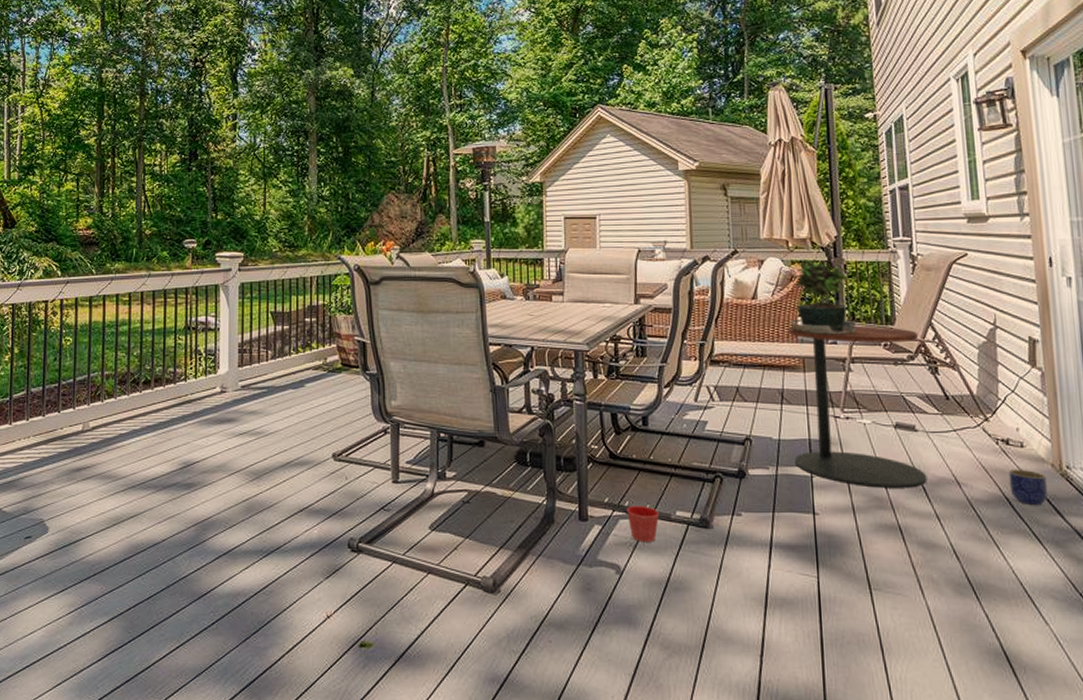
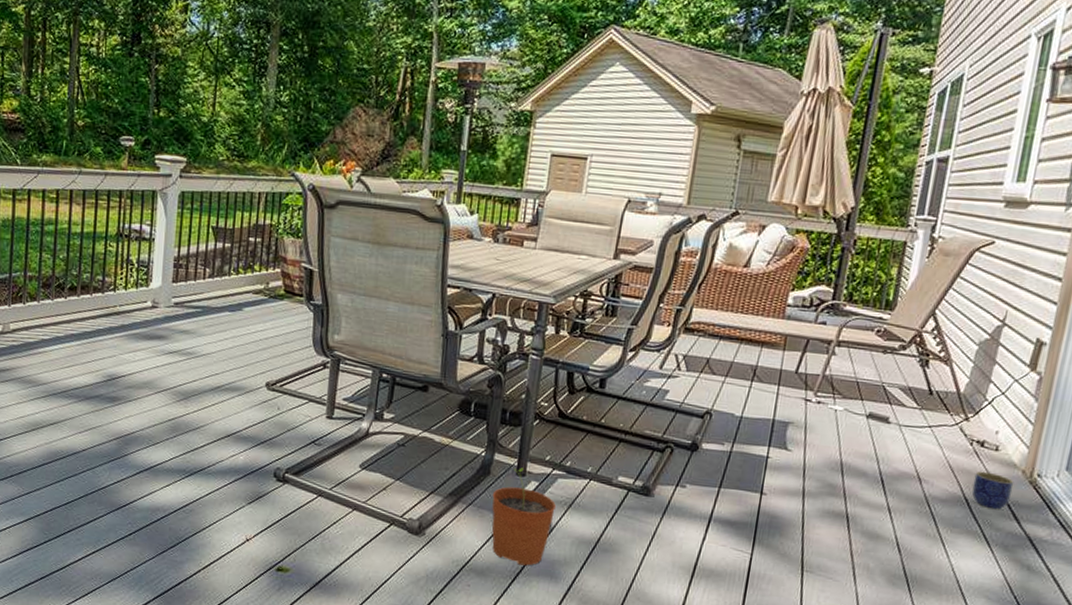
plant pot: none [559,512,622,614] -> present [491,468,556,566]
flower pot: present [627,506,659,542] -> none [567,466,600,504]
side table: present [787,325,927,488] -> none [752,301,918,479]
potted plant: present [790,258,857,335] -> none [779,228,855,317]

